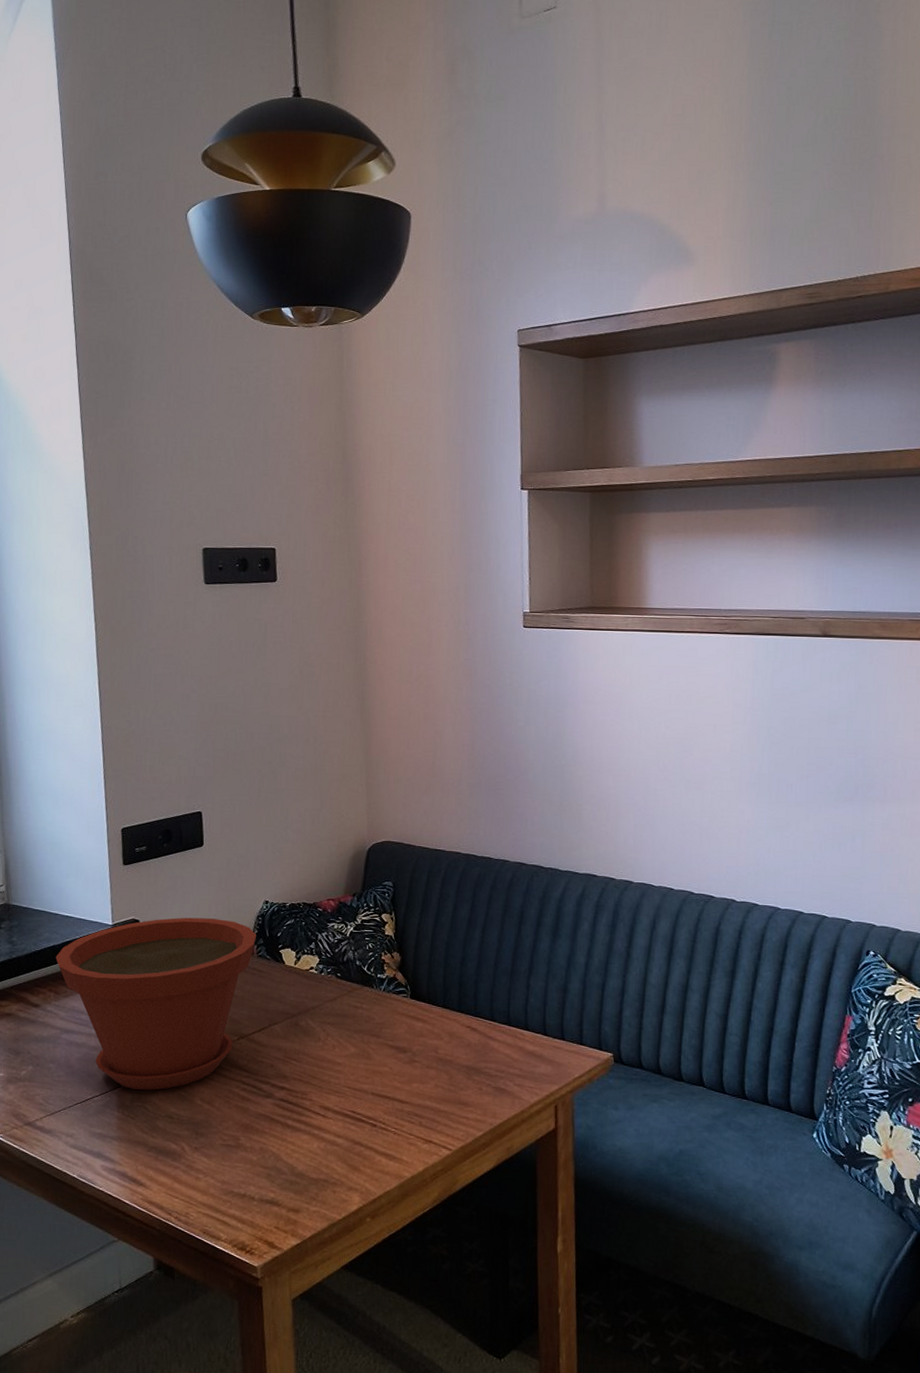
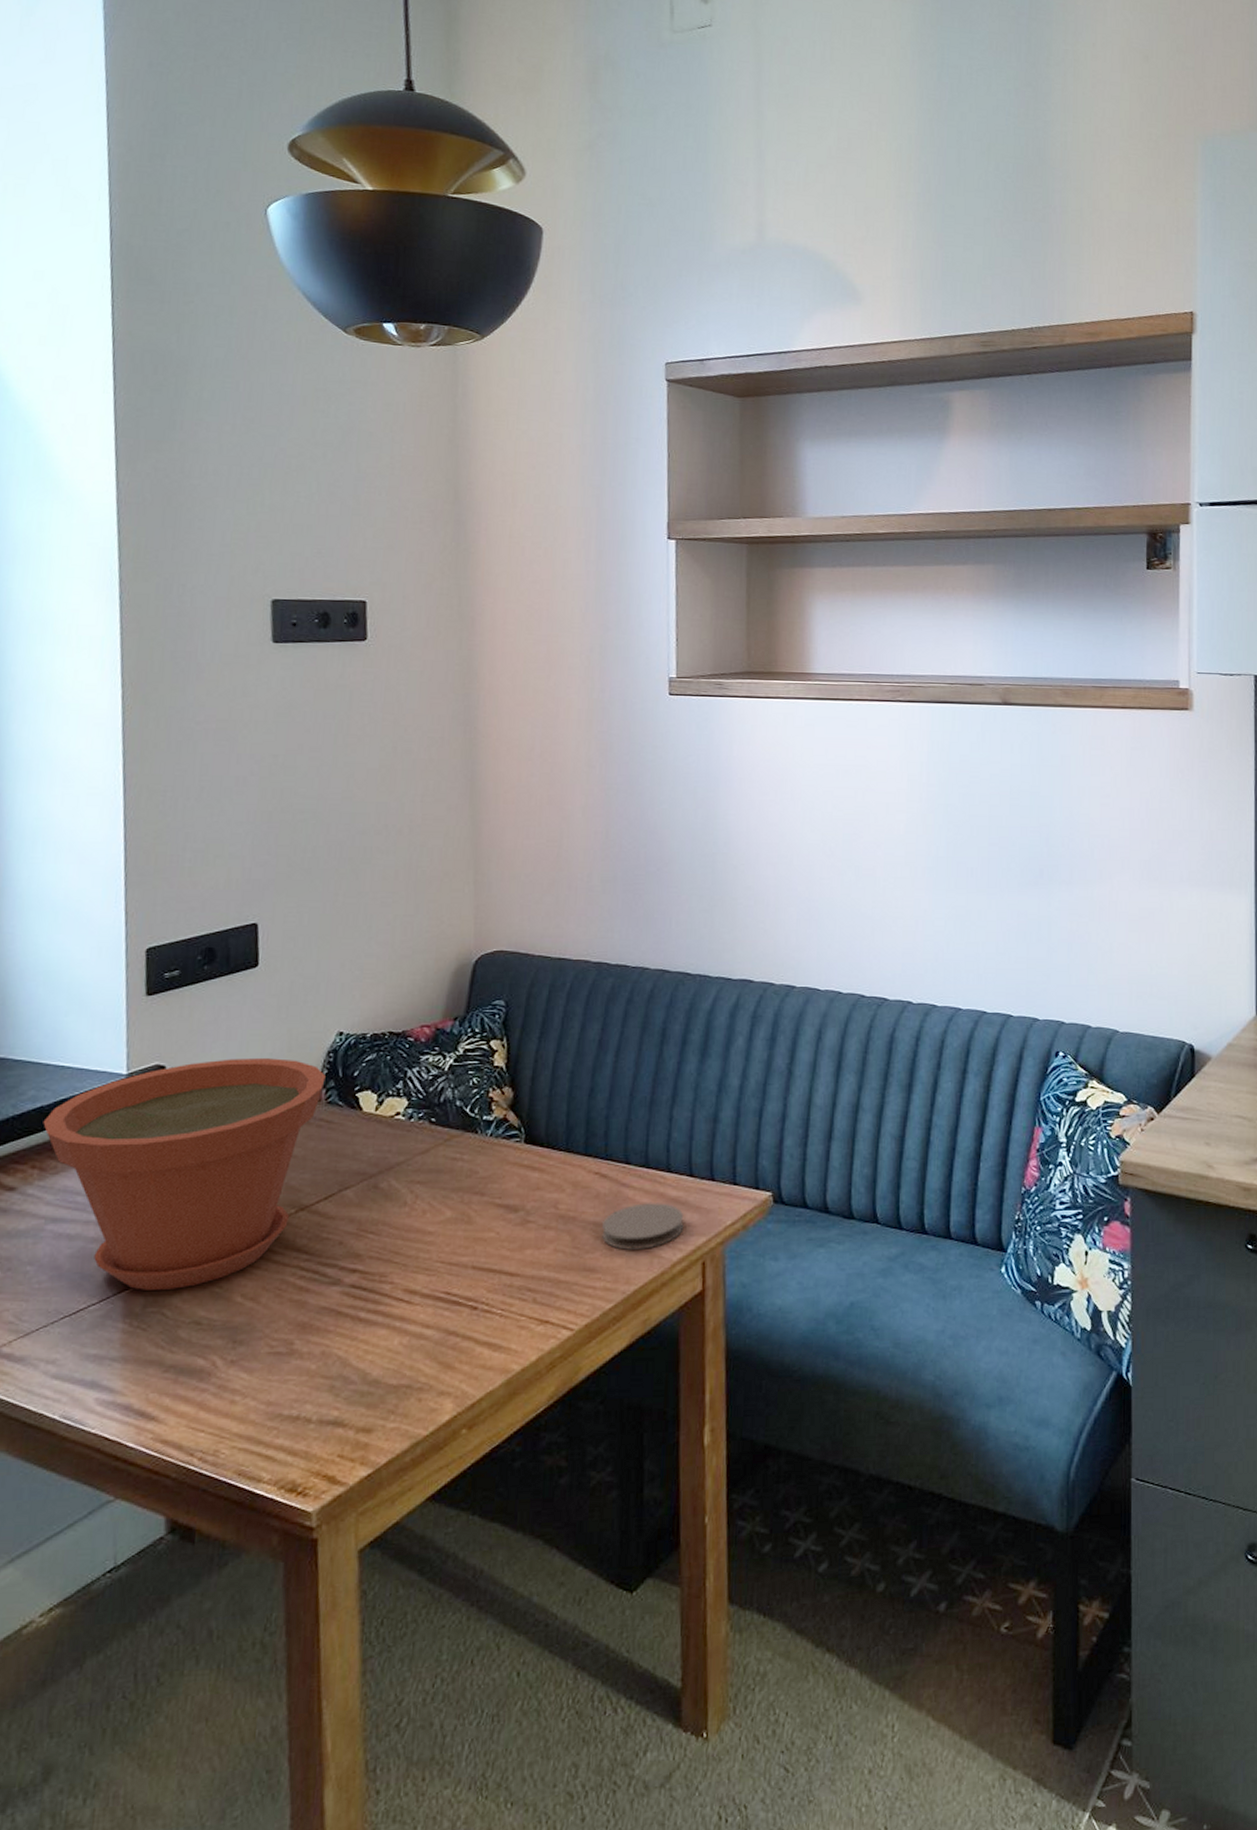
coaster: none [473,1053,540,1091] -> present [602,1201,684,1250]

